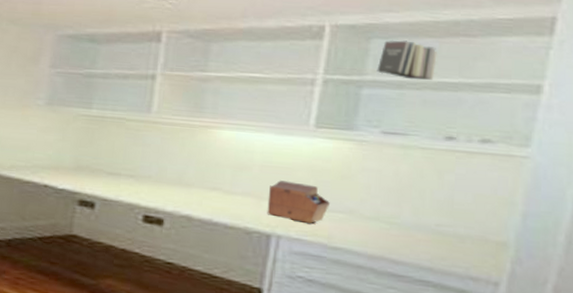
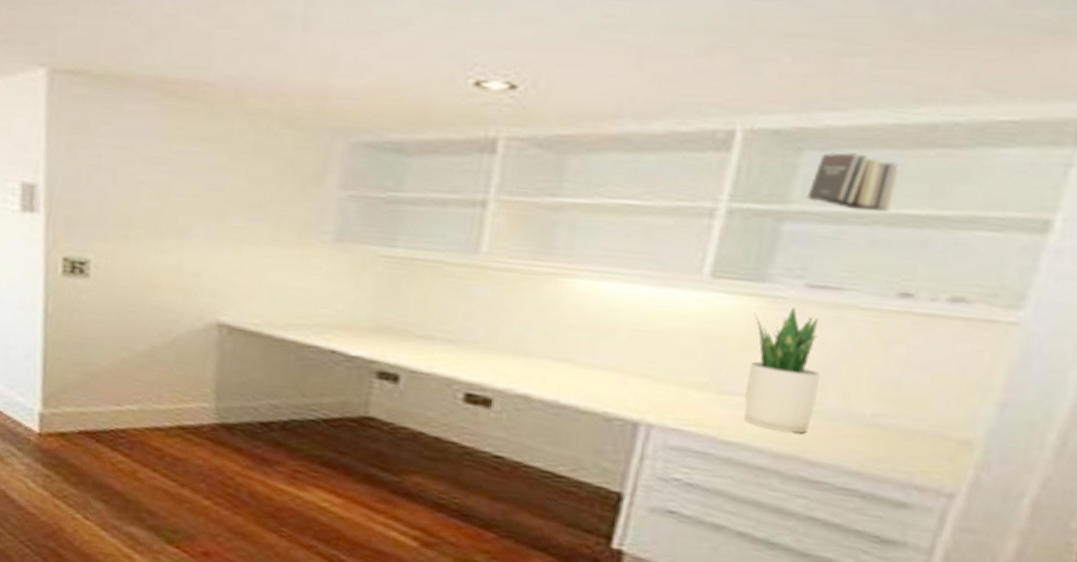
sewing box: present [267,180,331,224] -> none [635,350,726,410]
planter: none [345,148,396,240] -> present [744,308,820,434]

